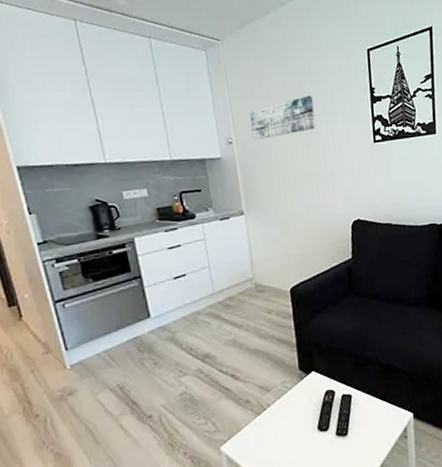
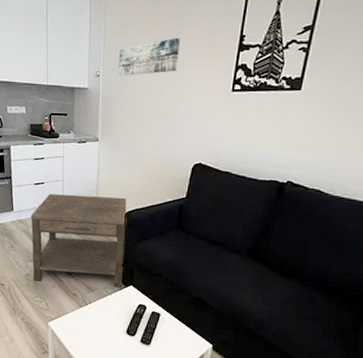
side table: none [174,272,302,399] -> present [30,194,127,288]

